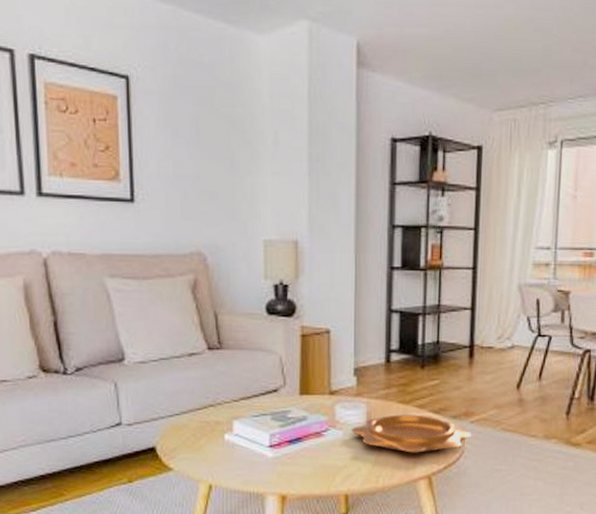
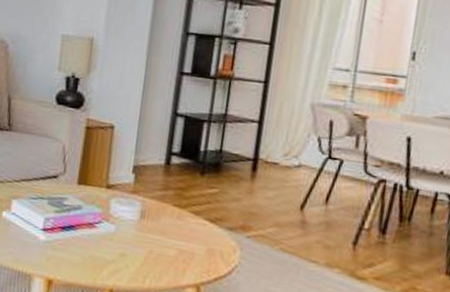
decorative bowl: present [351,414,472,453] -> none [123,216,248,262]

